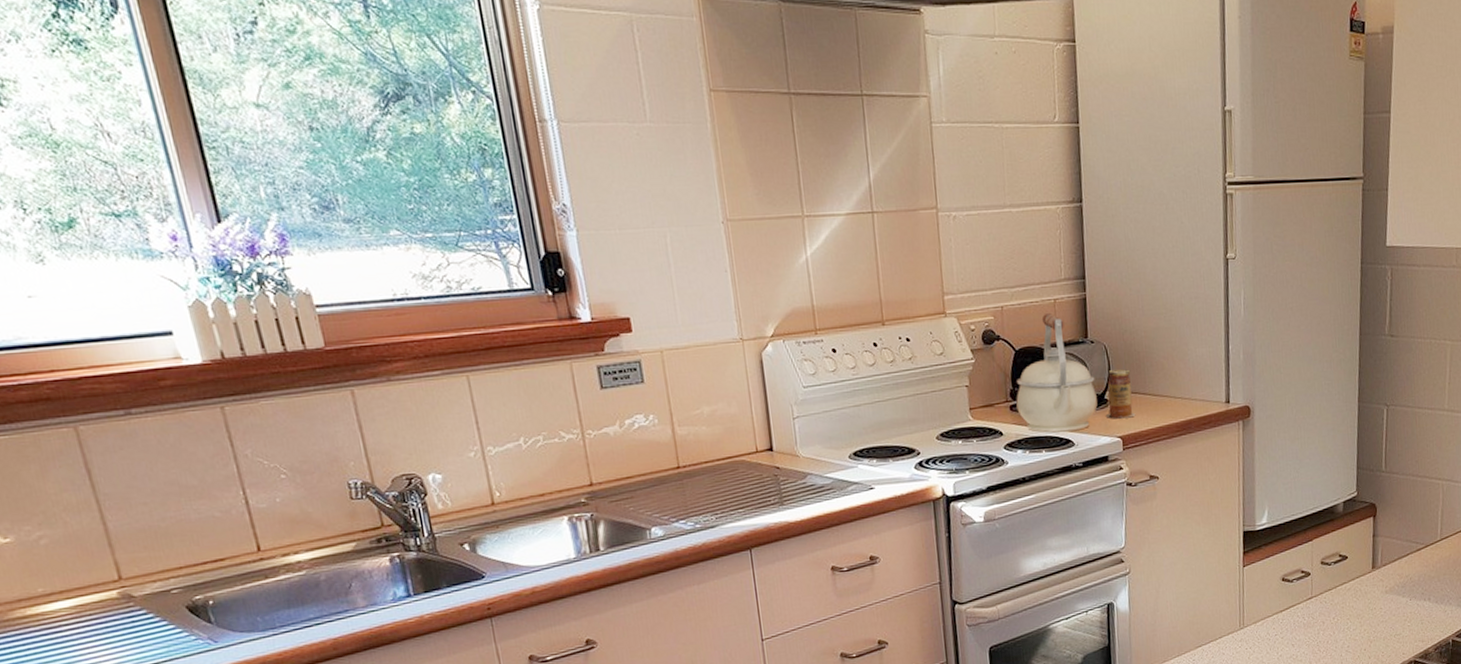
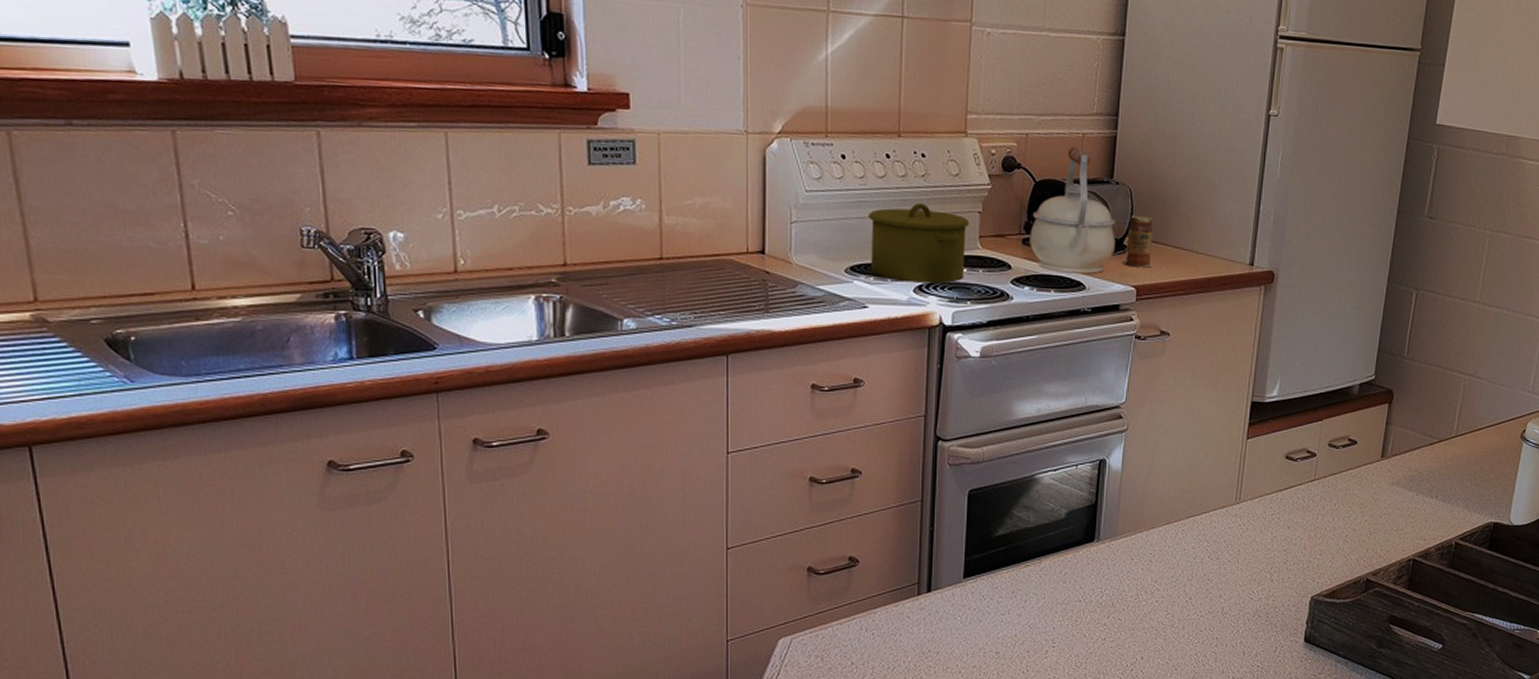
cooking pot: none [864,385,960,461] -> present [868,203,969,284]

